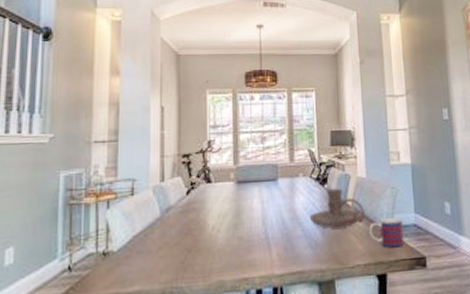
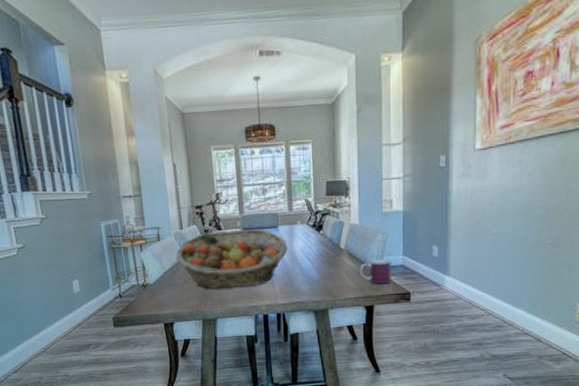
fruit basket: none [151,182,288,257] -> present [176,229,288,289]
candle holder: present [309,188,365,228] -> none [306,233,356,267]

